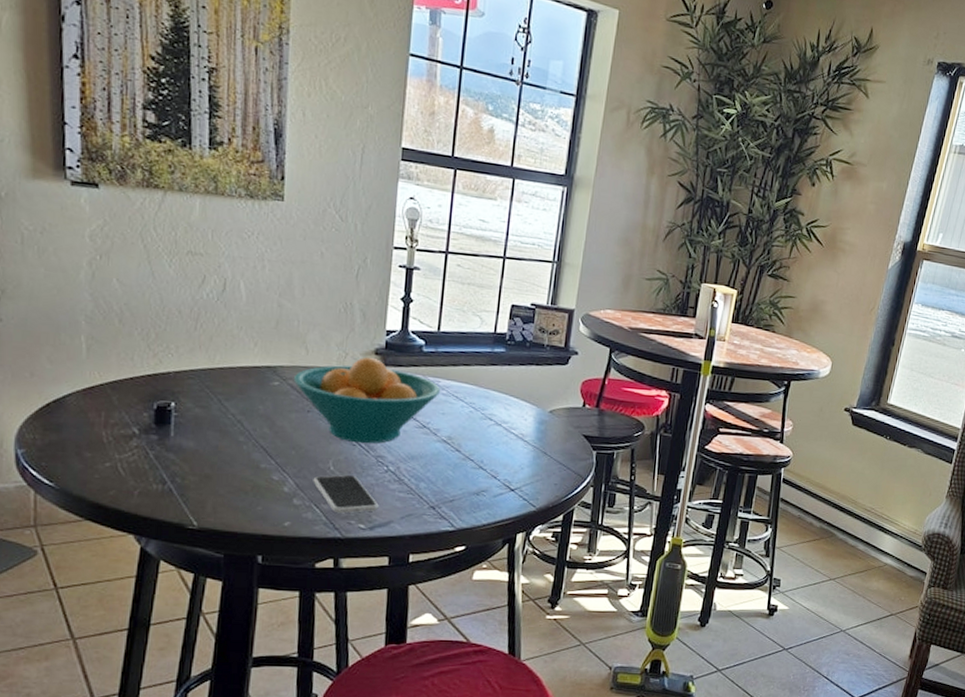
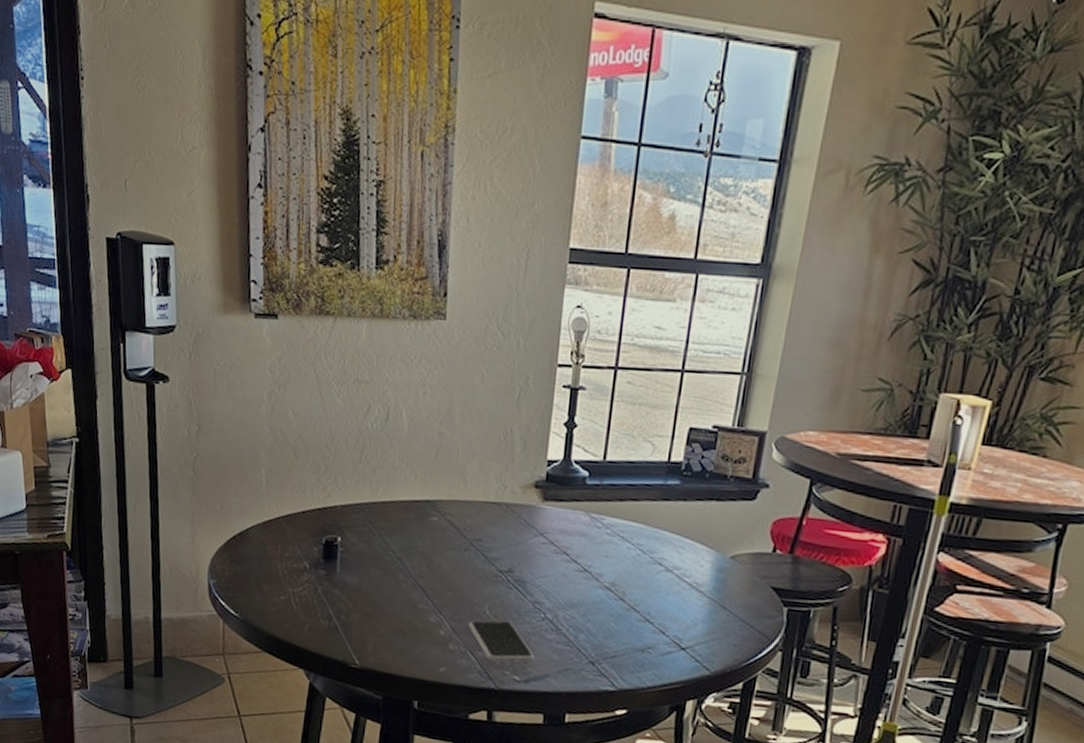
fruit bowl: present [293,357,440,444] -> none [451,490,604,588]

